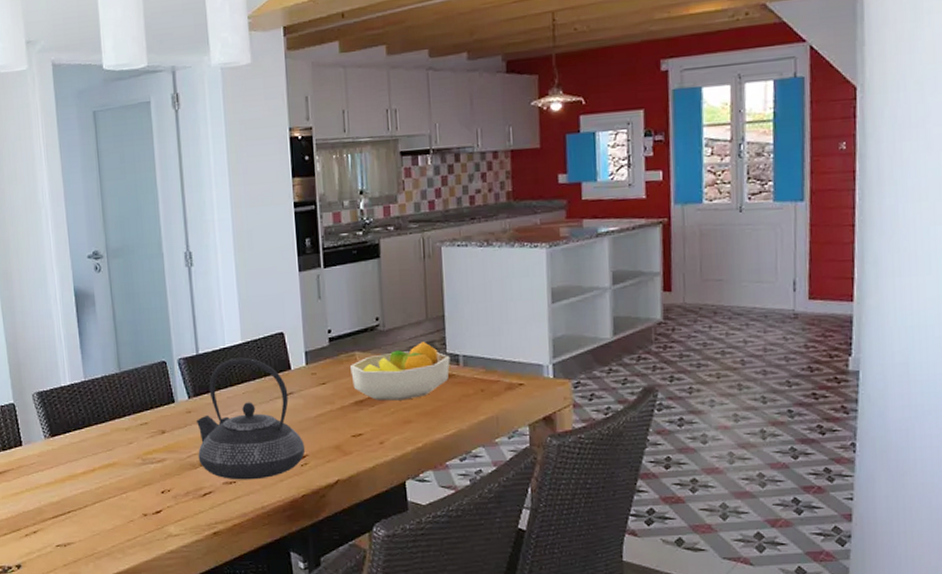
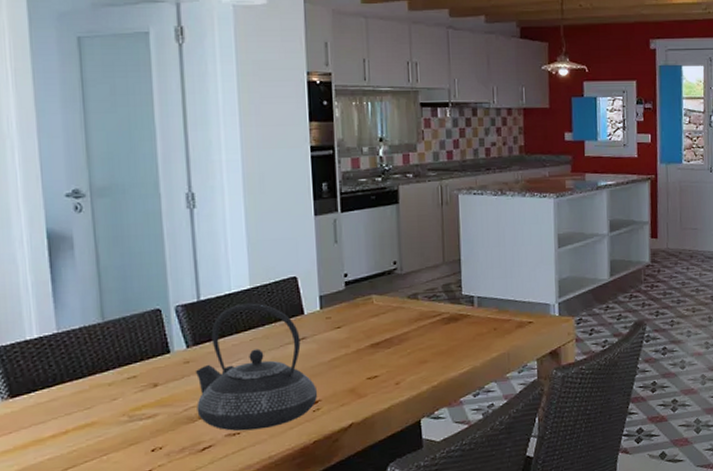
fruit bowl: present [350,342,450,401] -> none [367,284,466,343]

